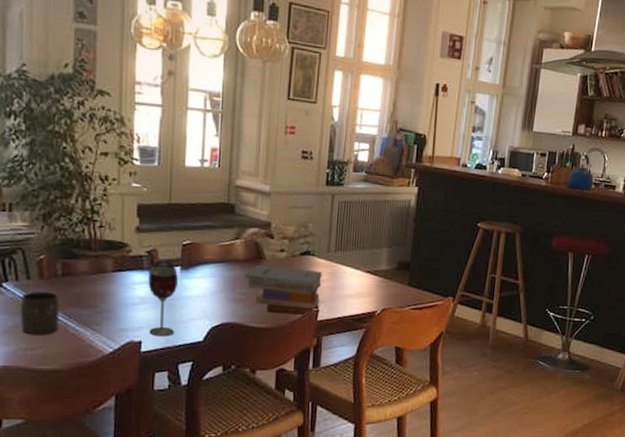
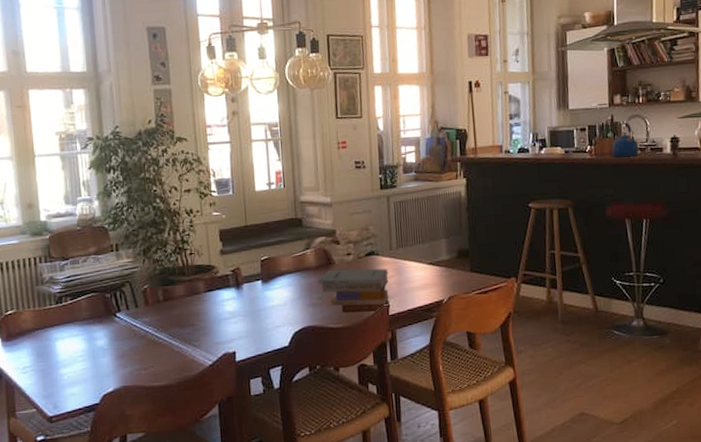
mug: present [20,291,60,335] -> none [132,316,165,356]
wineglass: present [148,260,178,337] -> none [235,276,262,346]

